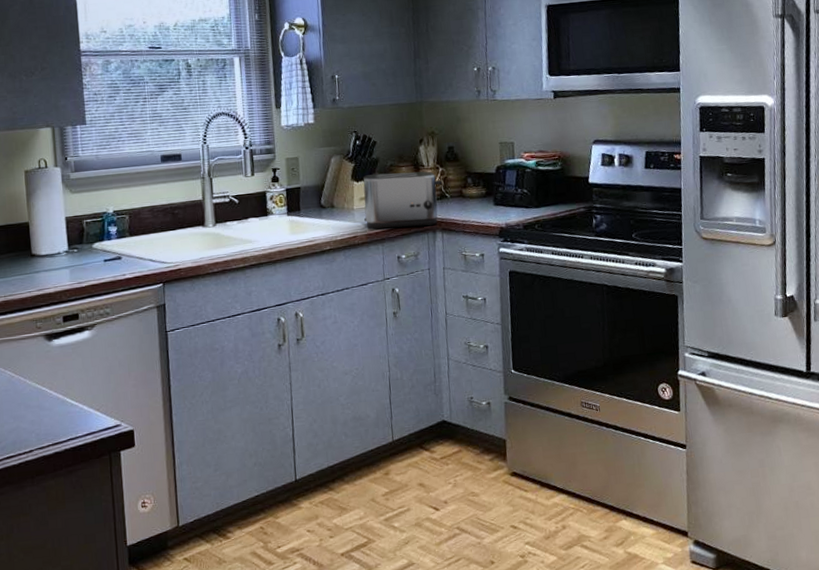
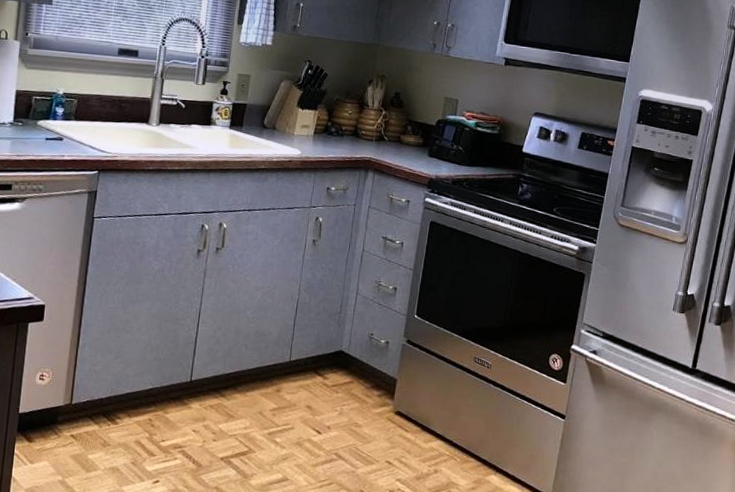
toaster: present [363,171,442,230] -> none [302,104,382,165]

